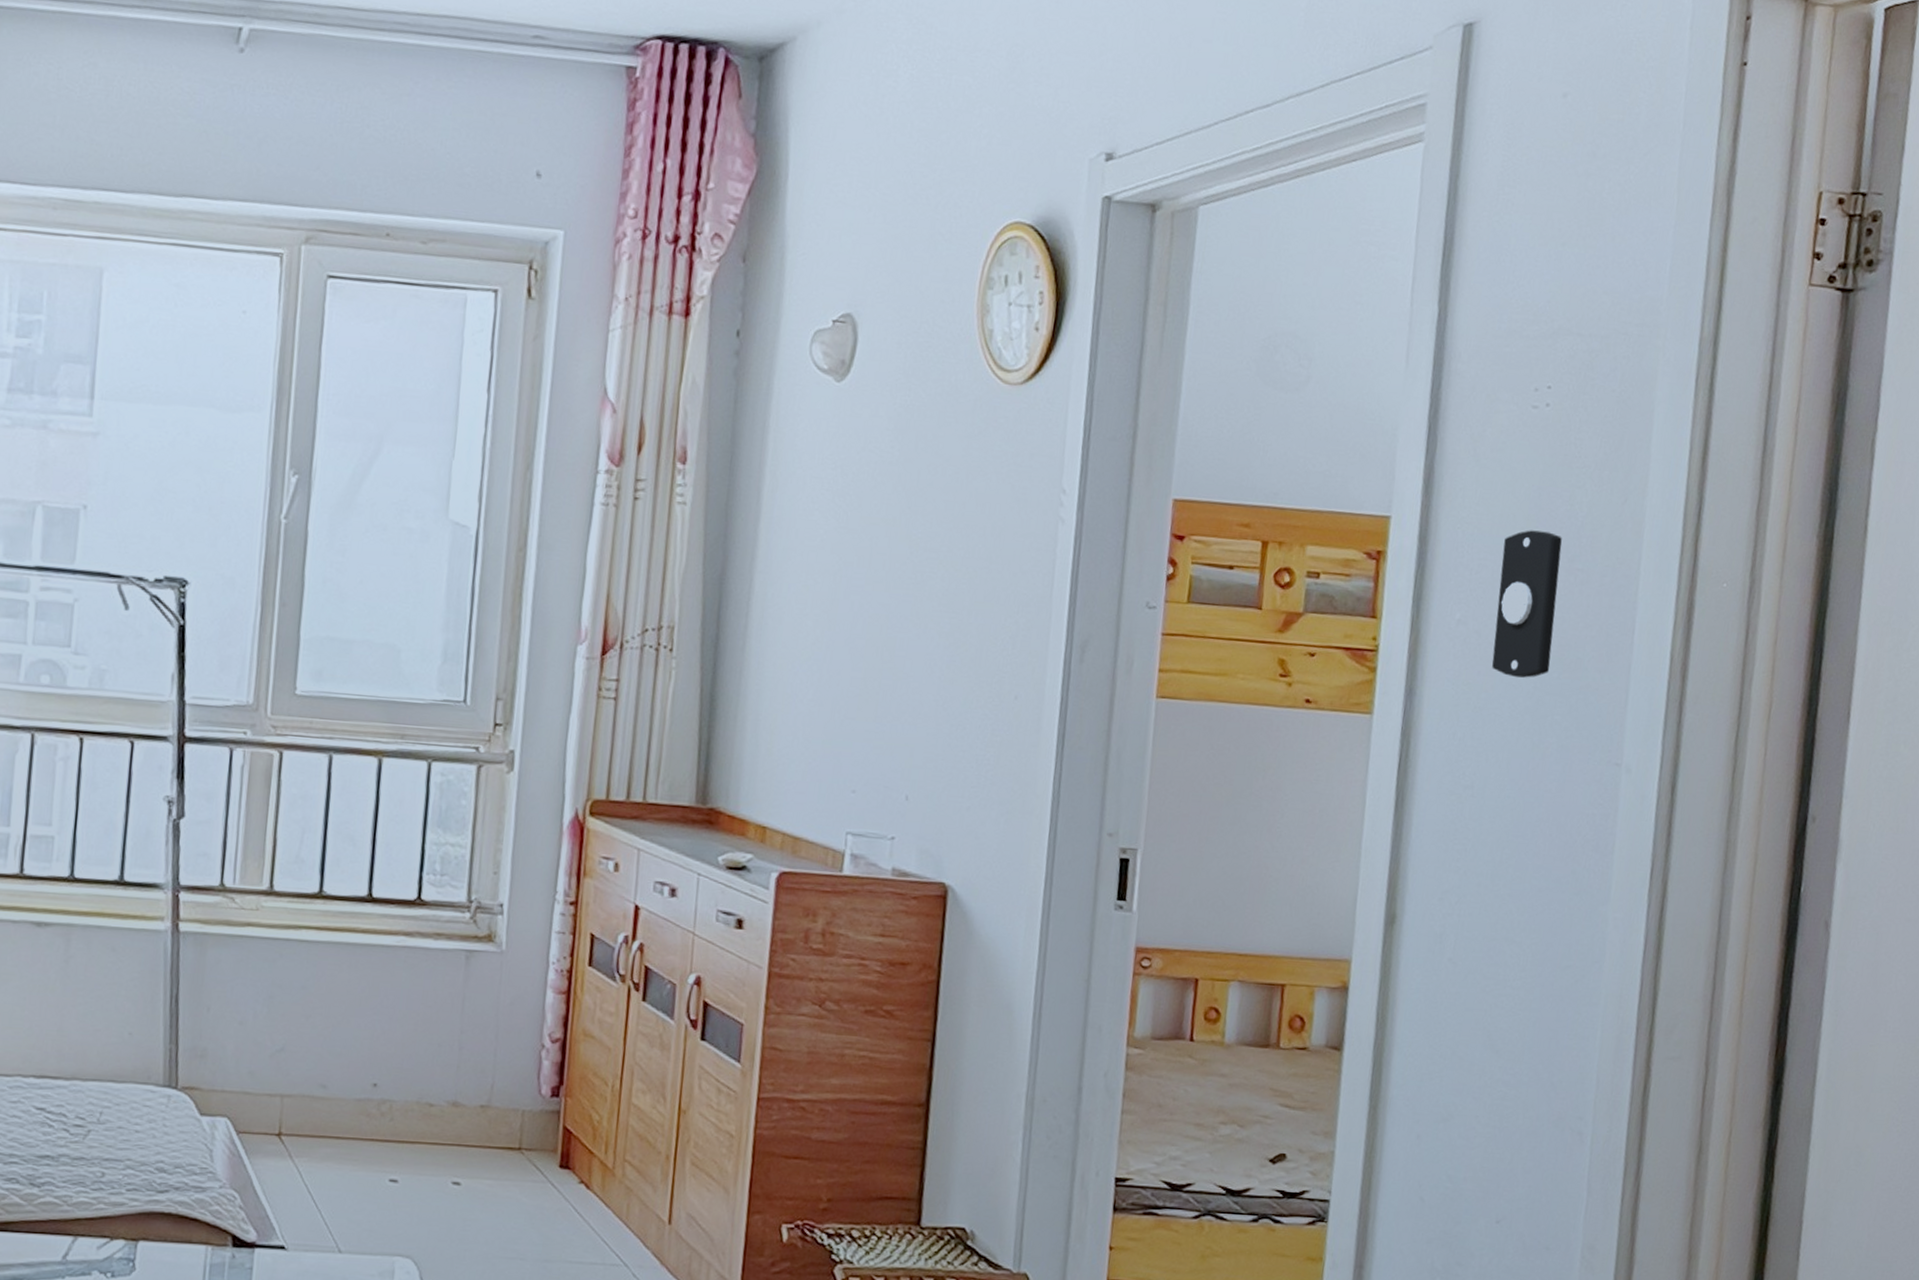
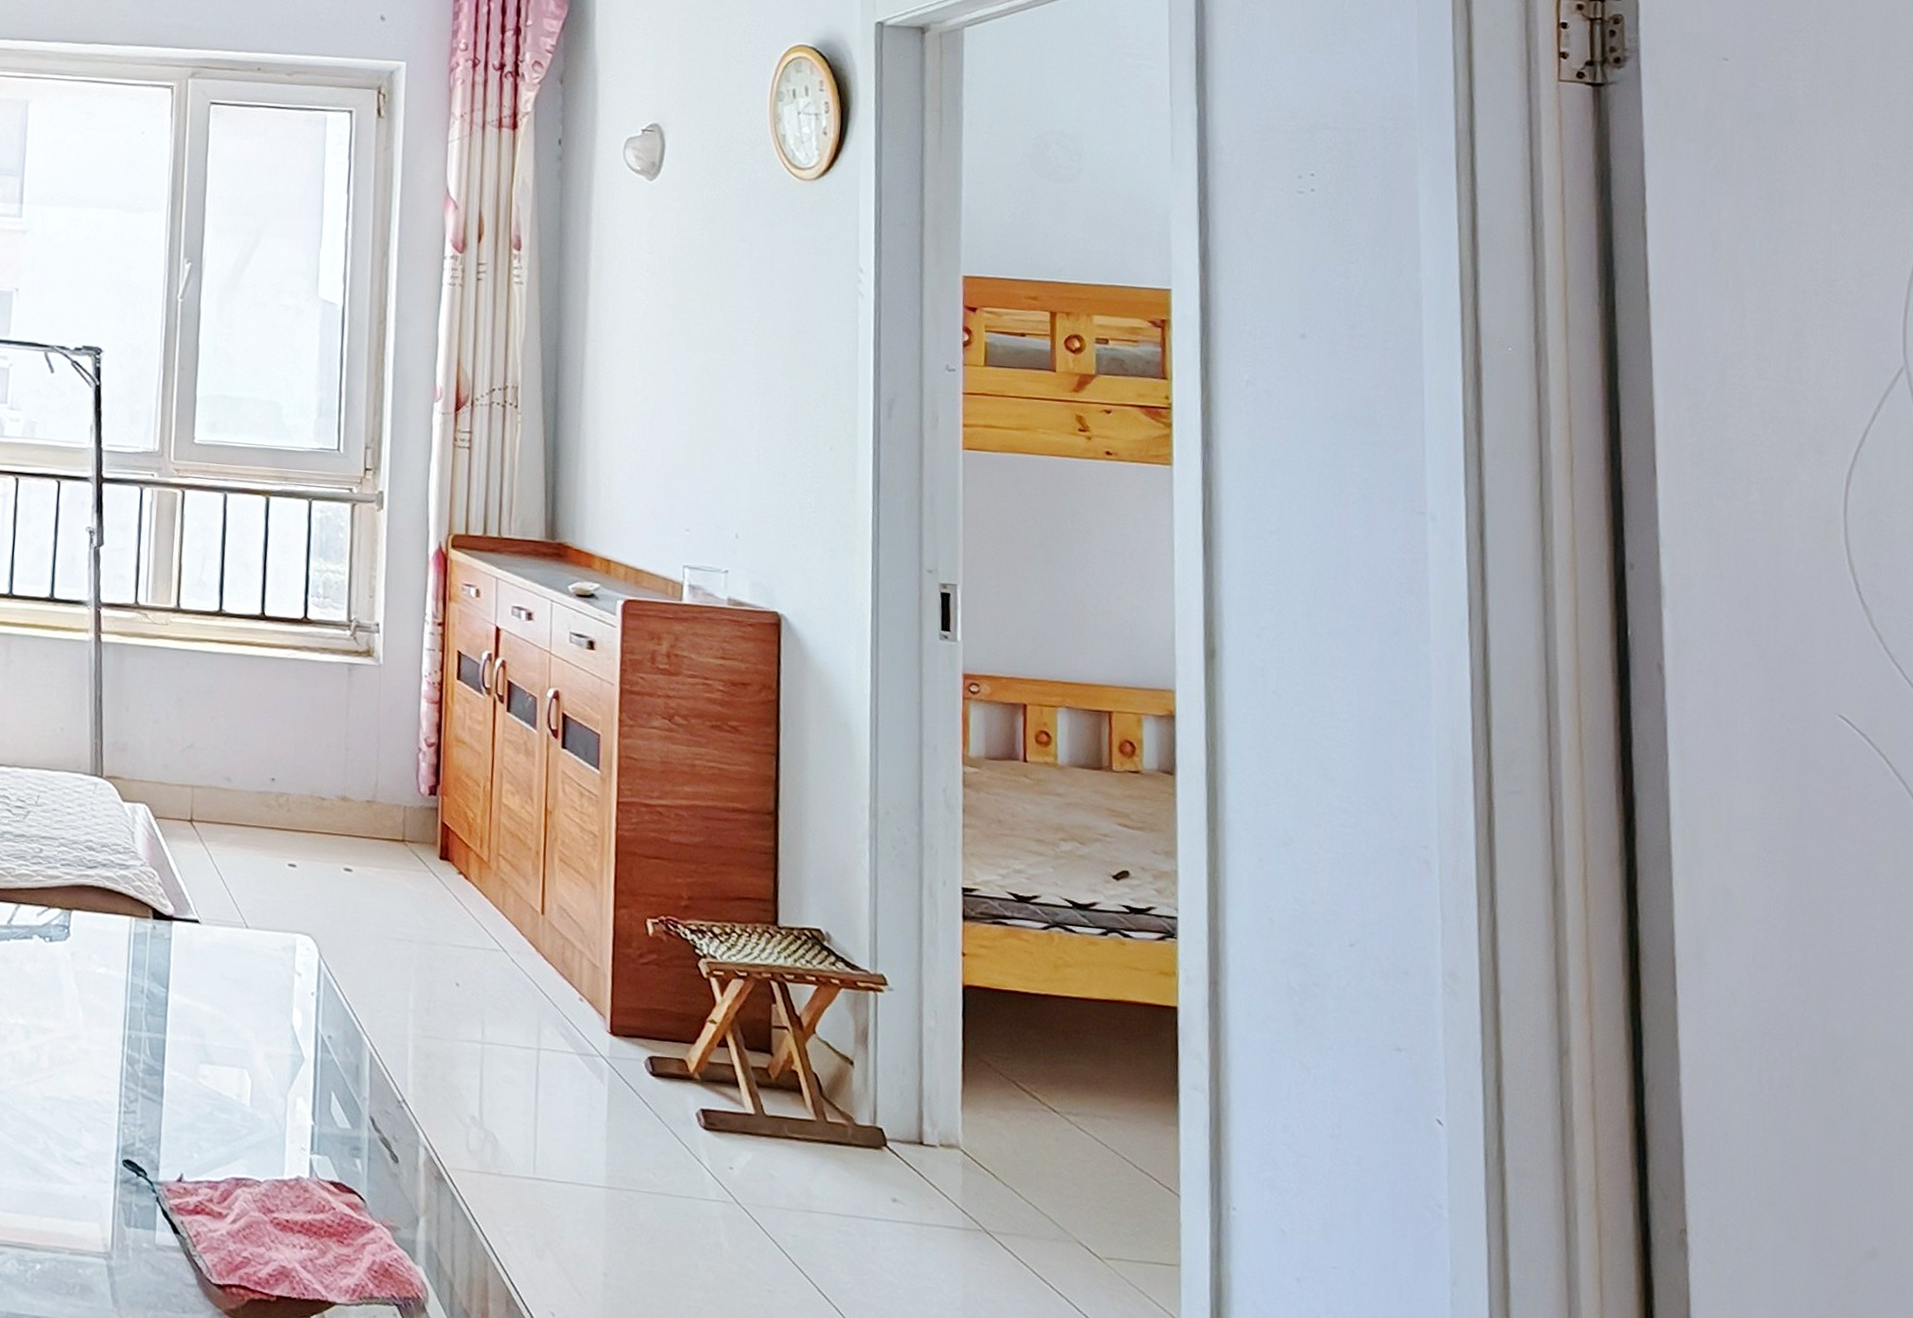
light switch: present [1491,530,1562,678] -> none [1284,300,1343,434]

